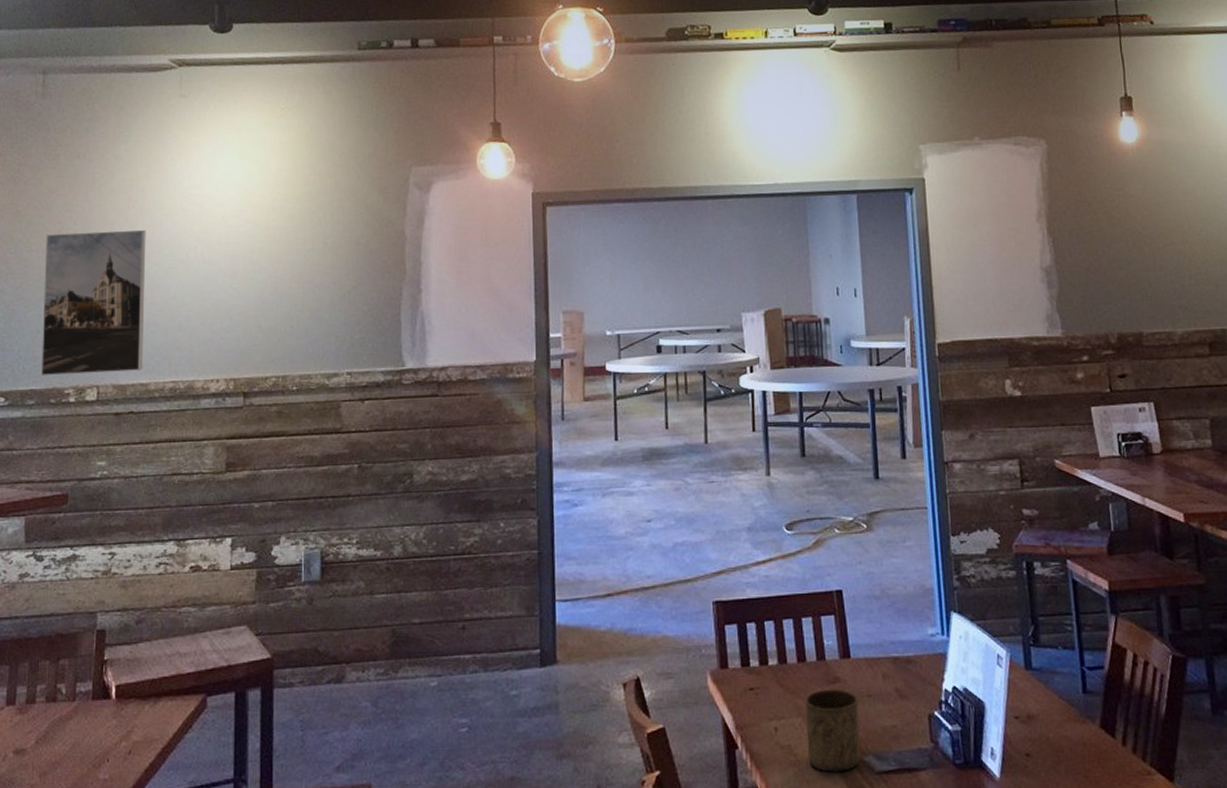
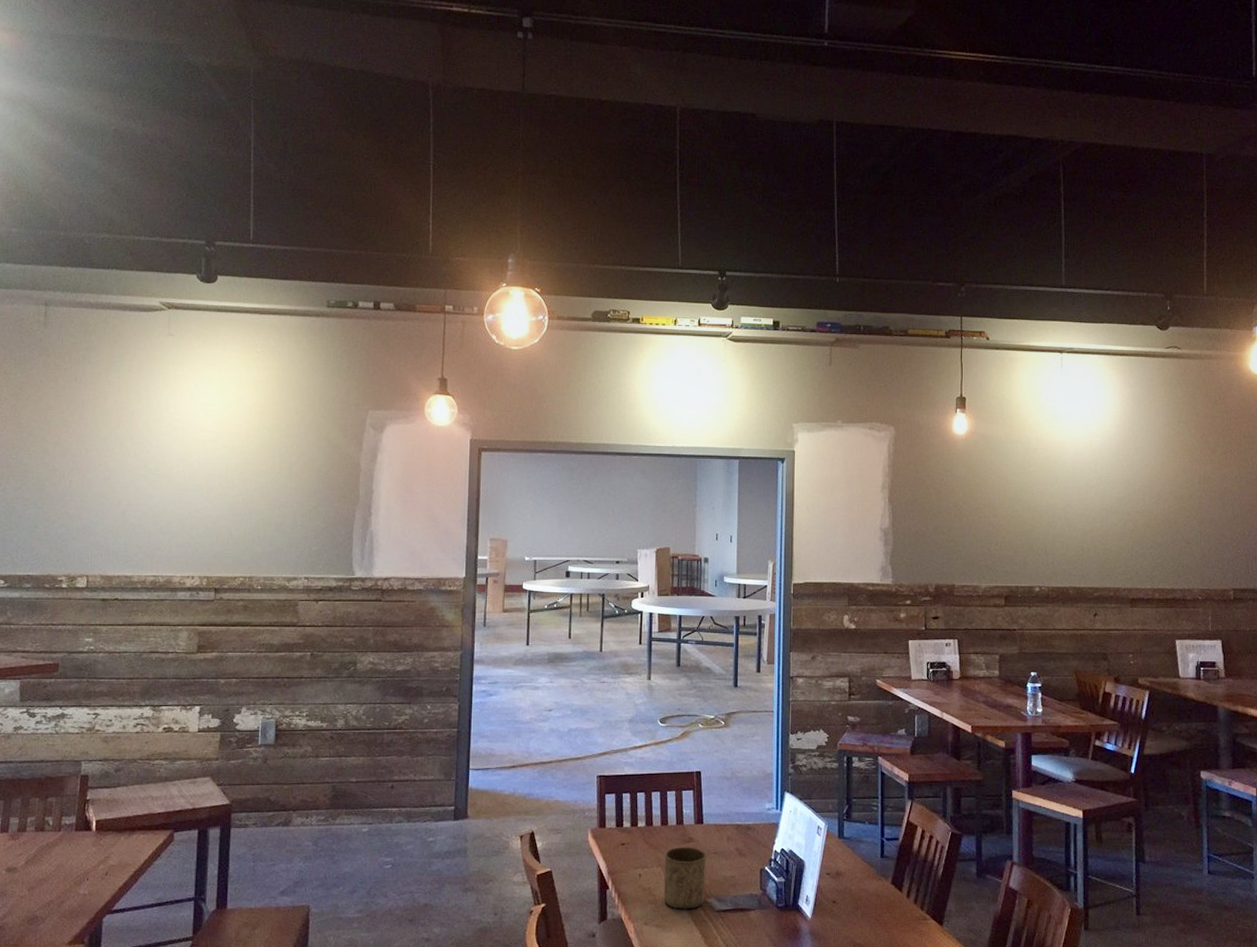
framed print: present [40,230,146,376] -> none [37,444,134,565]

